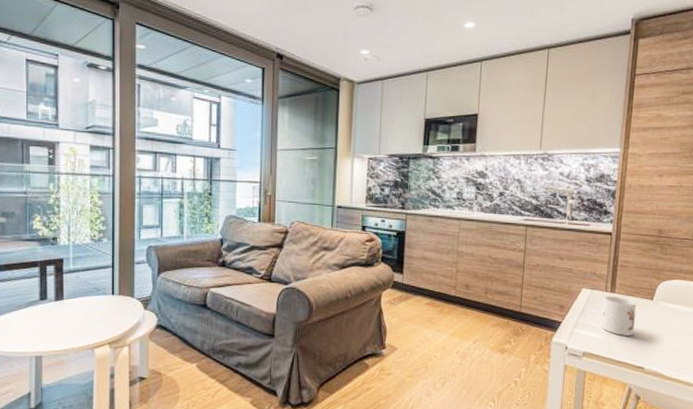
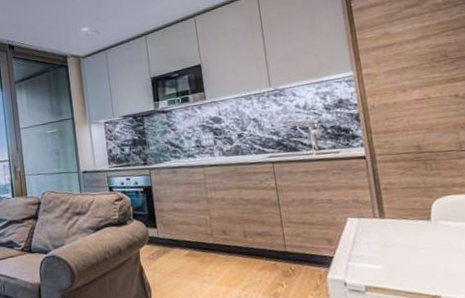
mug: present [601,296,636,336] -> none [374,221,418,264]

